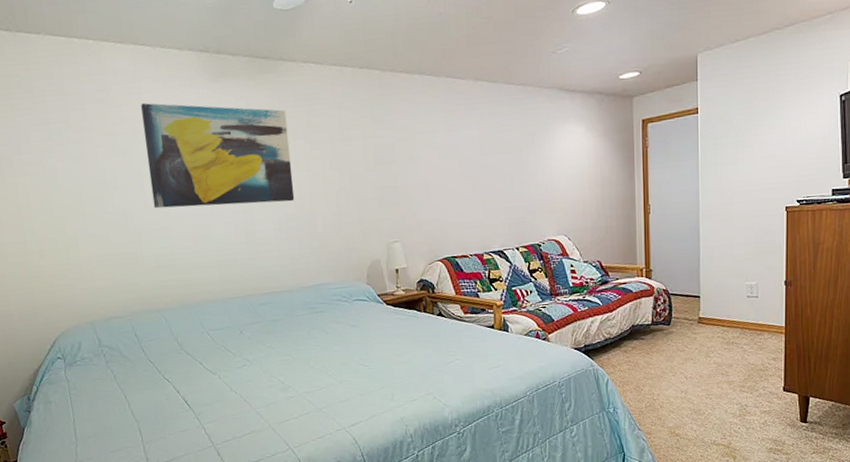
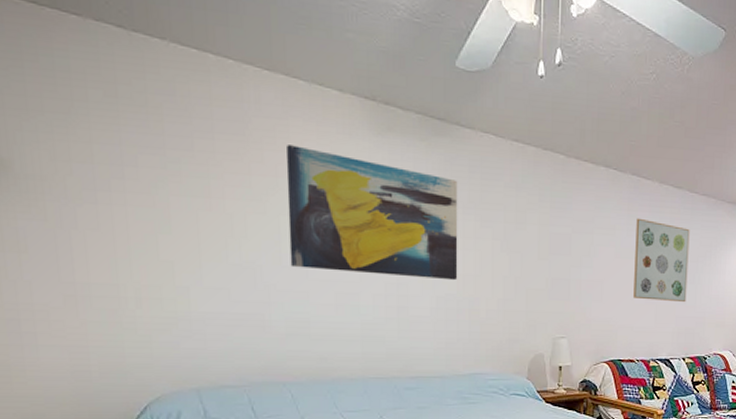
wall art: none [455,117,514,196] -> present [633,218,690,303]

